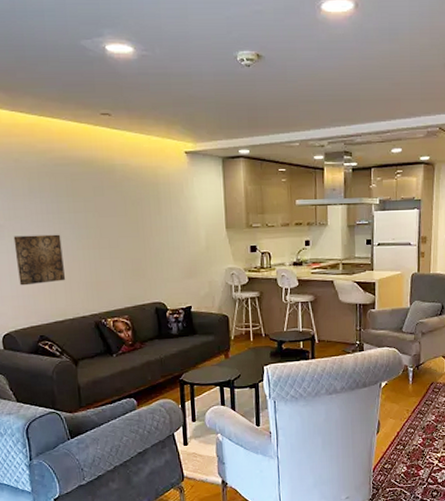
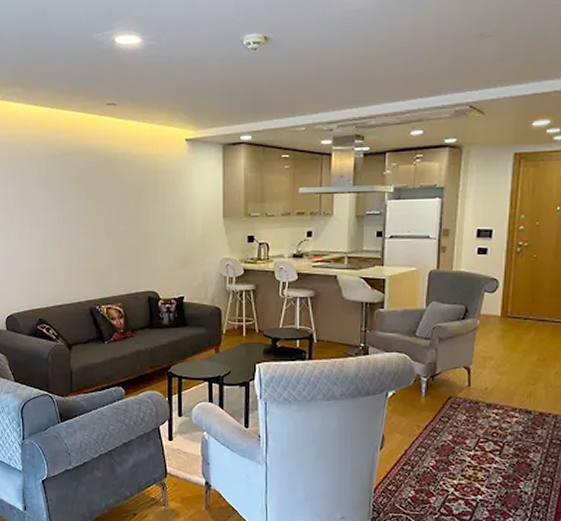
wall art: present [13,234,65,286] -> none [21,221,65,270]

